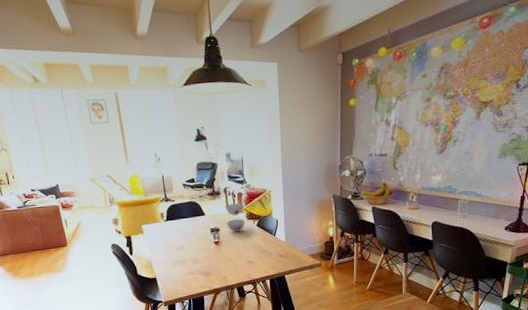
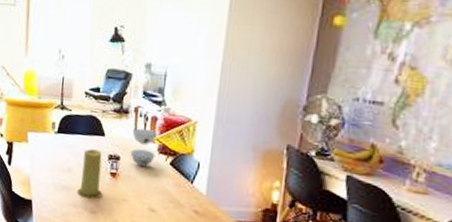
candle: none [191,227,212,266] -> present [76,149,103,200]

